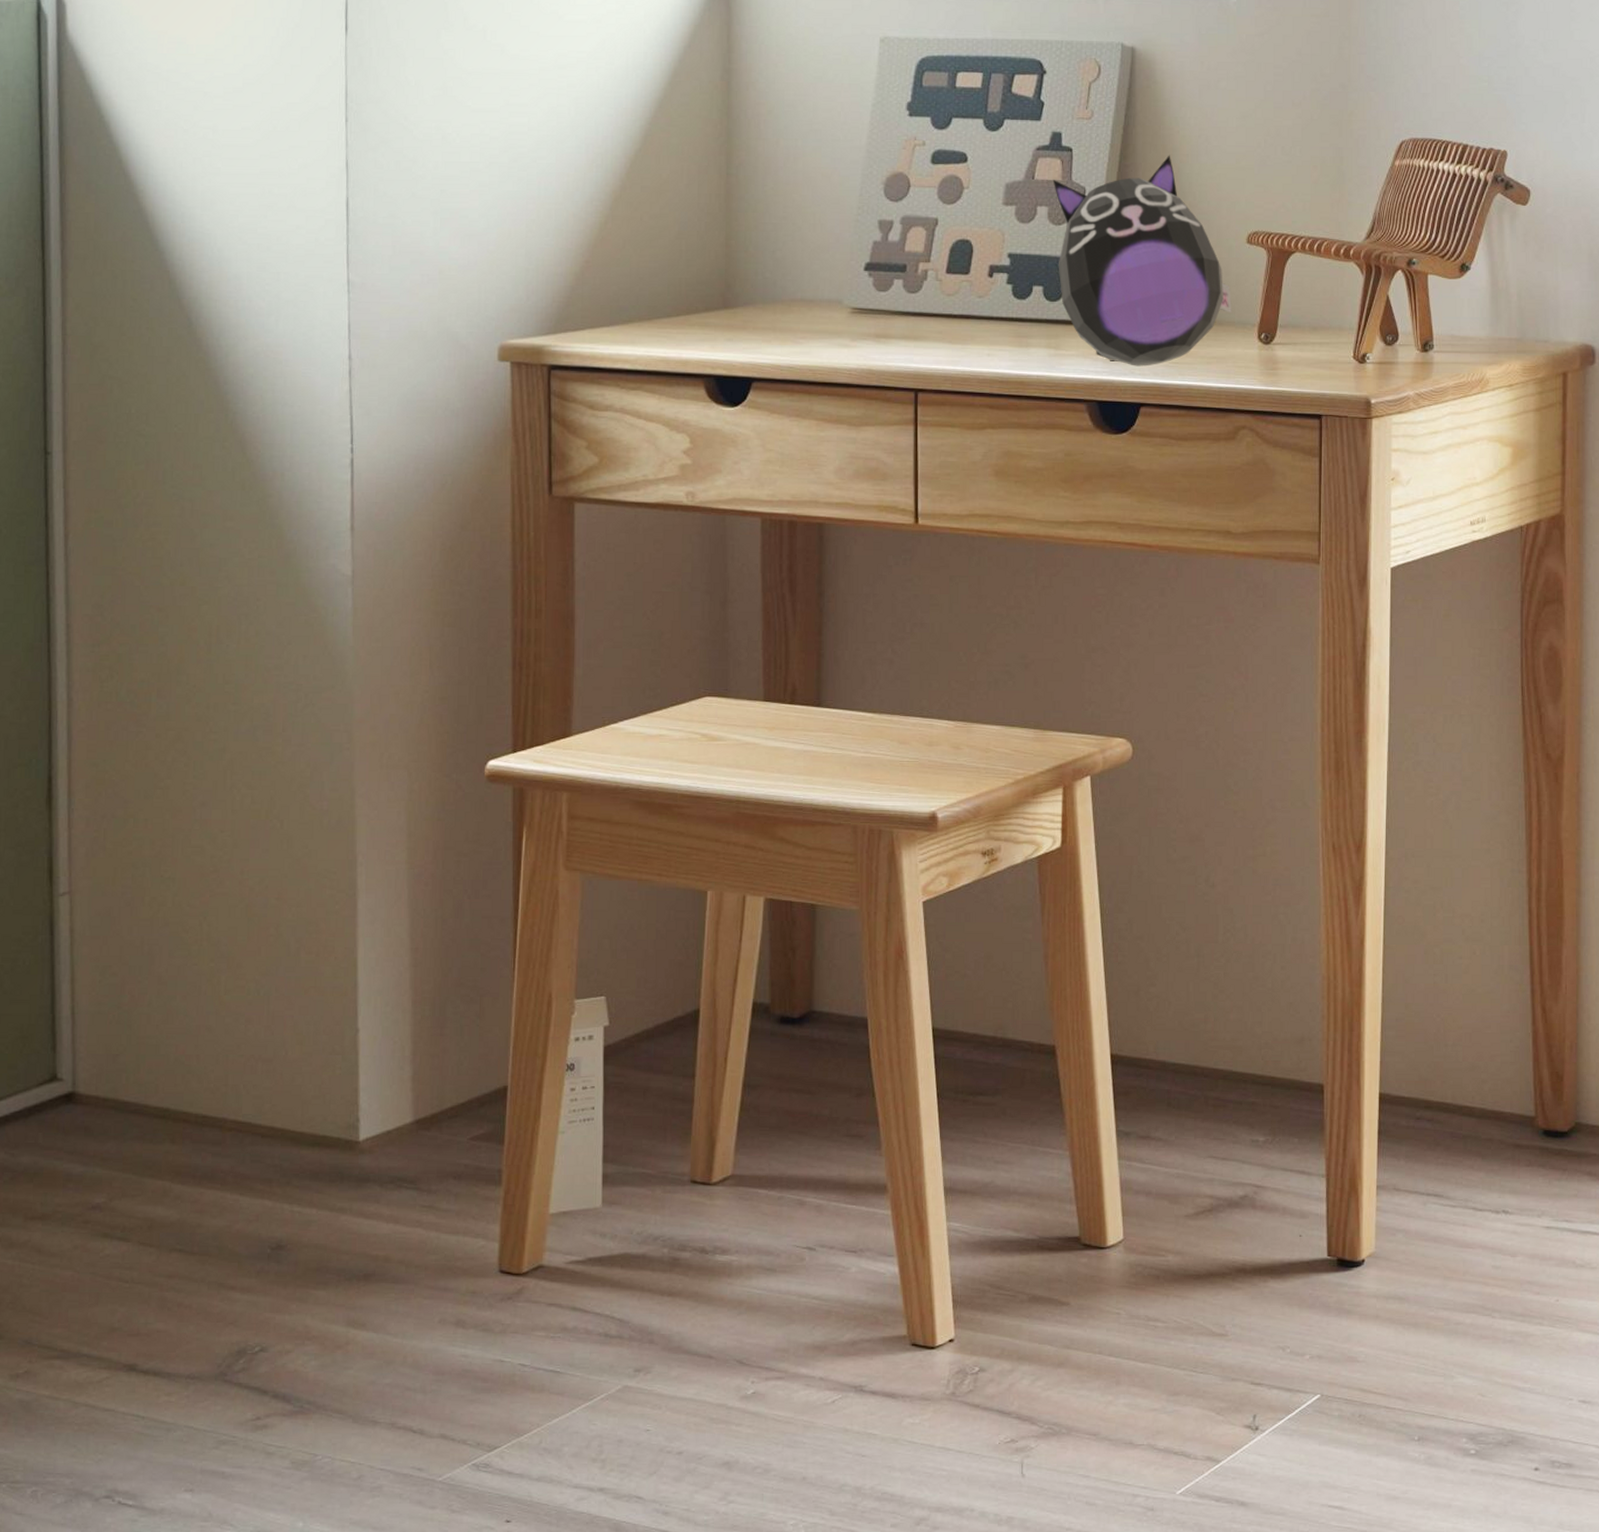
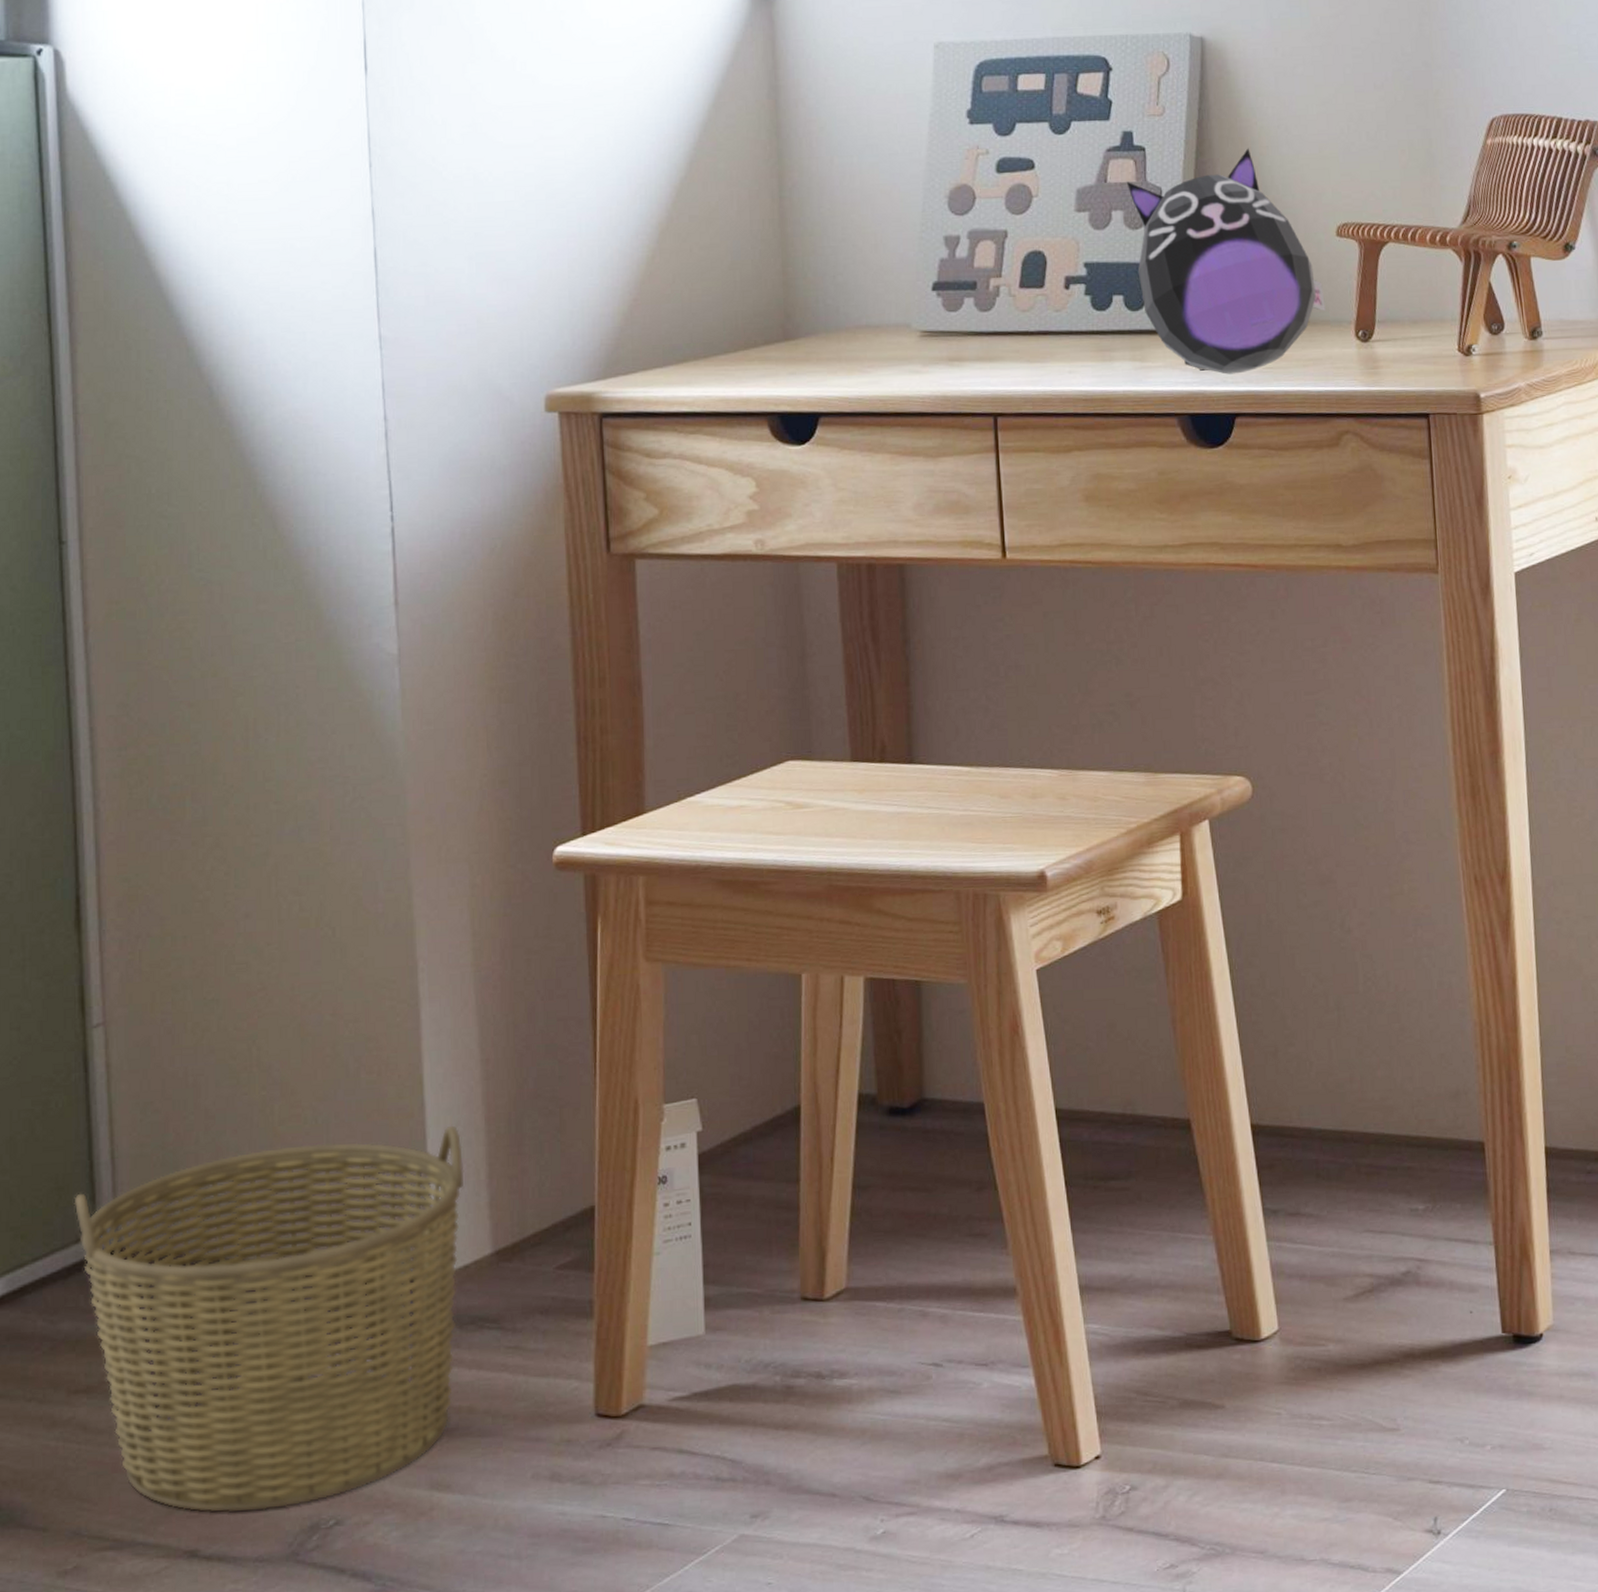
basket: none [36,1005,391,1334] -> present [74,1125,464,1513]

